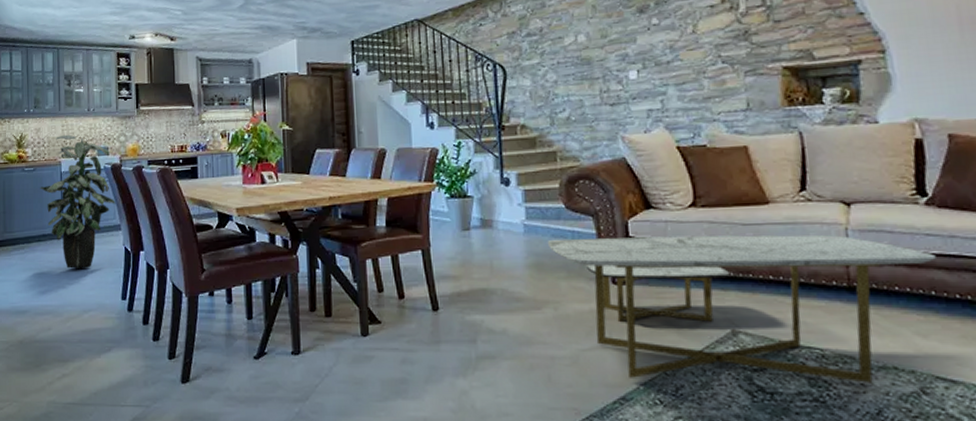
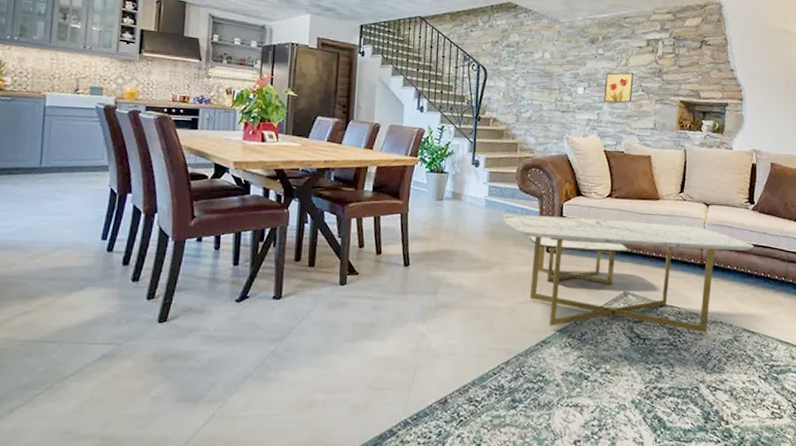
indoor plant: present [40,134,115,269] -> none [17,68,105,206]
wall art: none [666,40,709,85] -> present [604,72,634,103]

